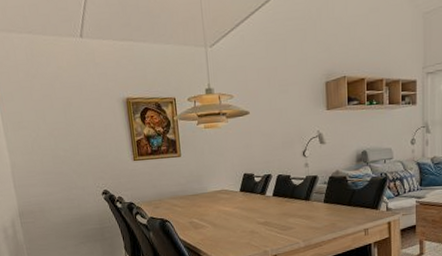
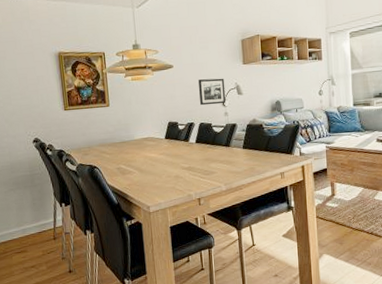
picture frame: none [277,125,307,156] -> present [198,78,226,106]

